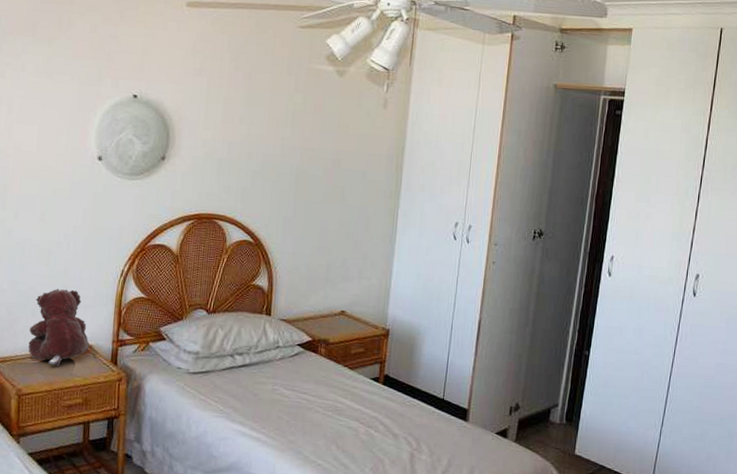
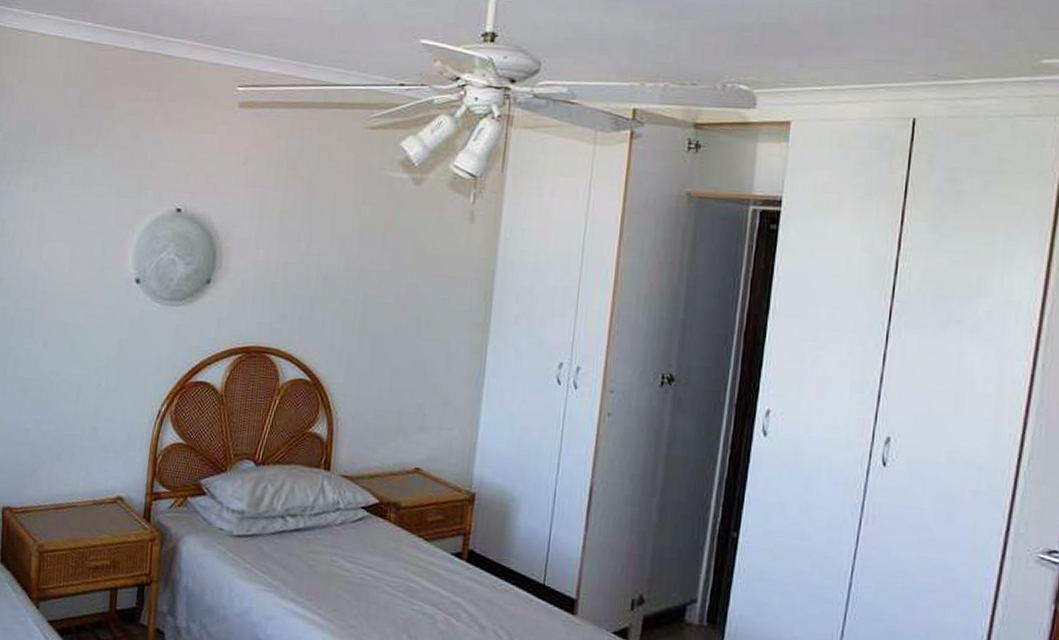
teddy bear: present [28,288,90,367] -> none [52,429,120,521]

